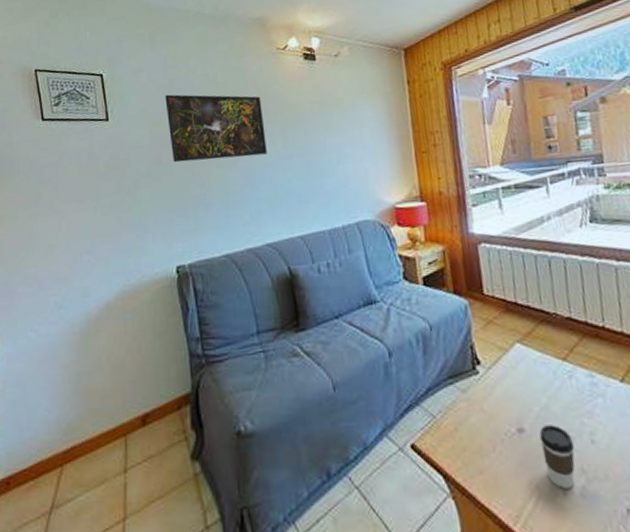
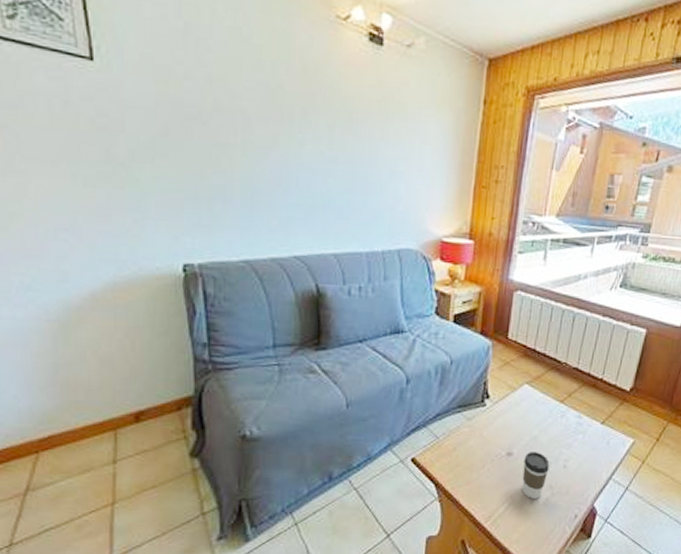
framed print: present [165,94,267,163] -> none [178,43,308,153]

